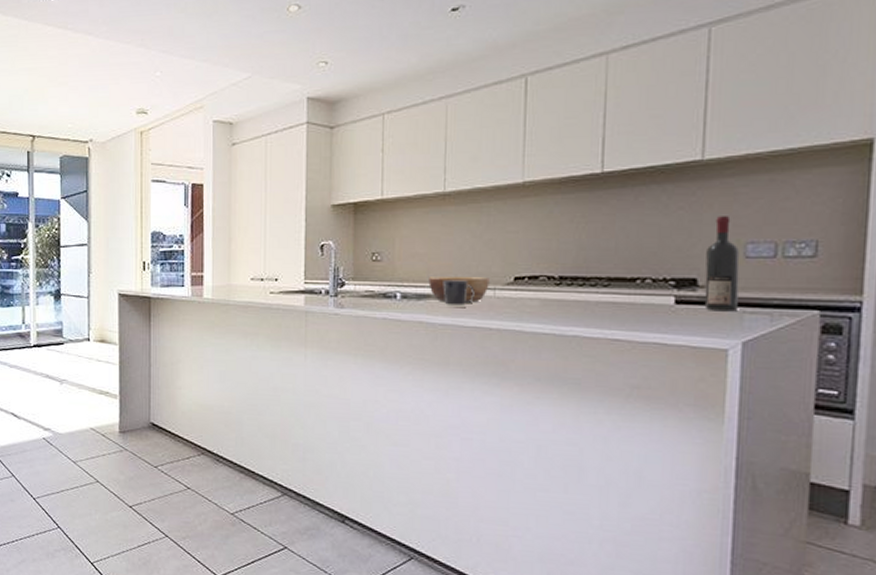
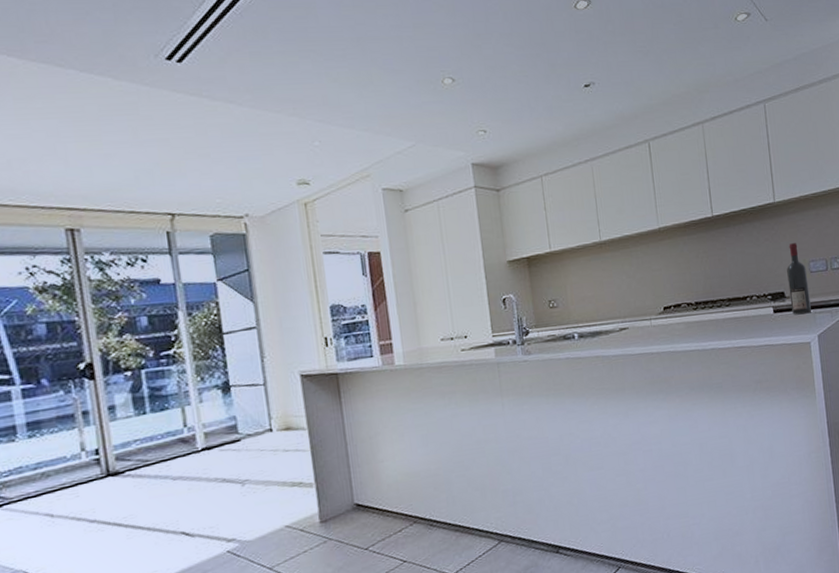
bowl: present [428,277,490,303] -> none [598,310,646,337]
mug: present [443,280,475,307] -> none [610,315,636,340]

